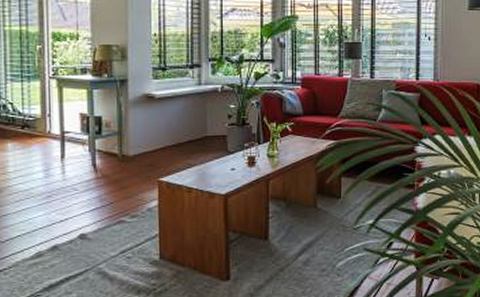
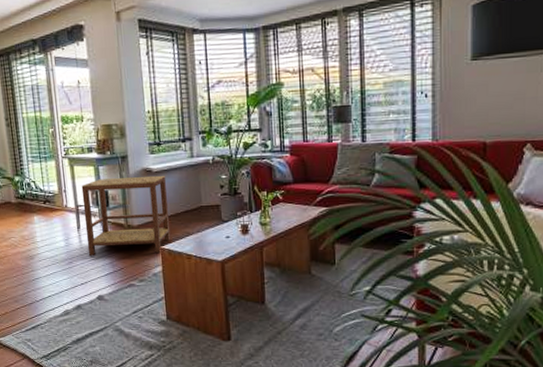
side table: none [70,102,171,188] -> present [81,175,171,255]

